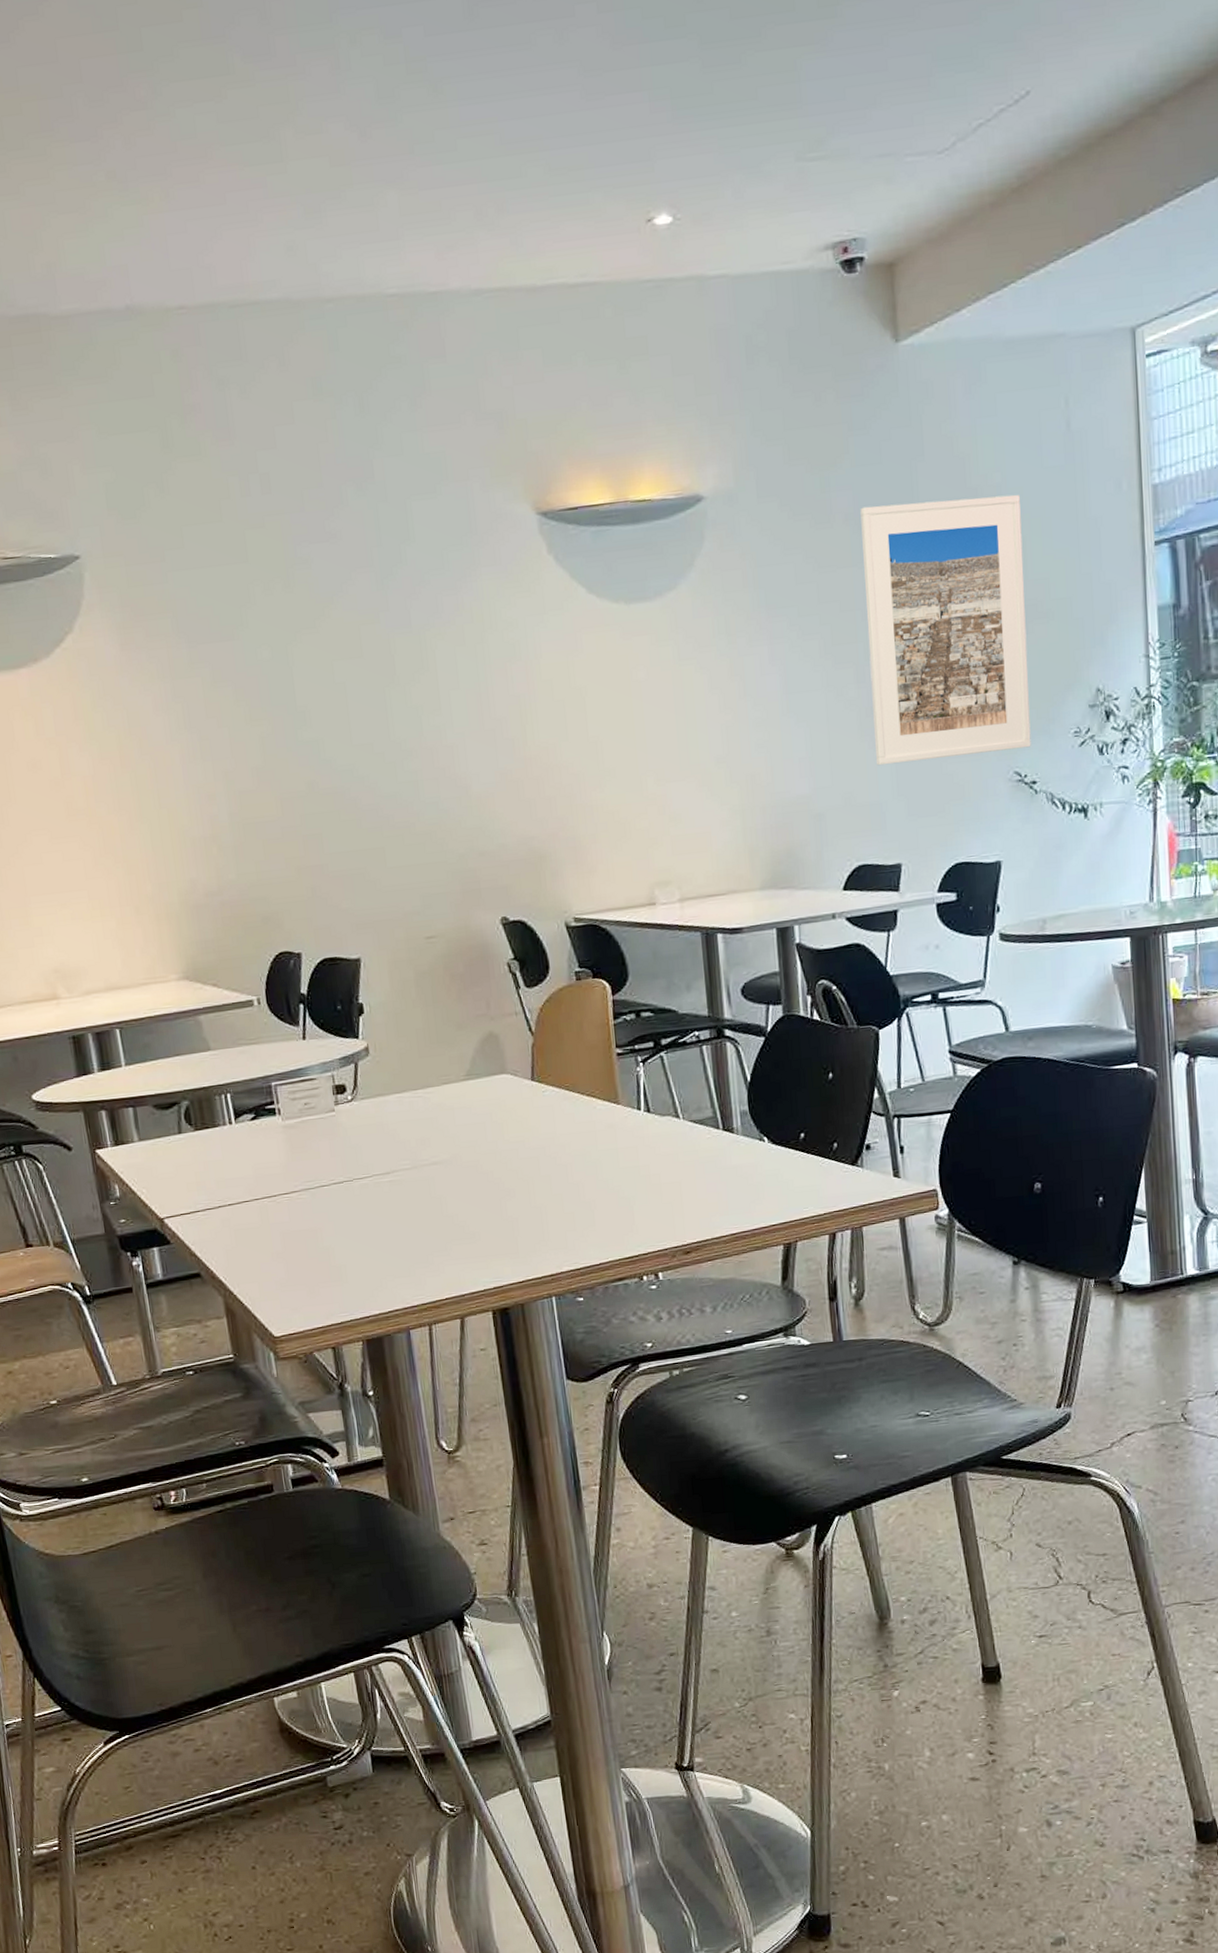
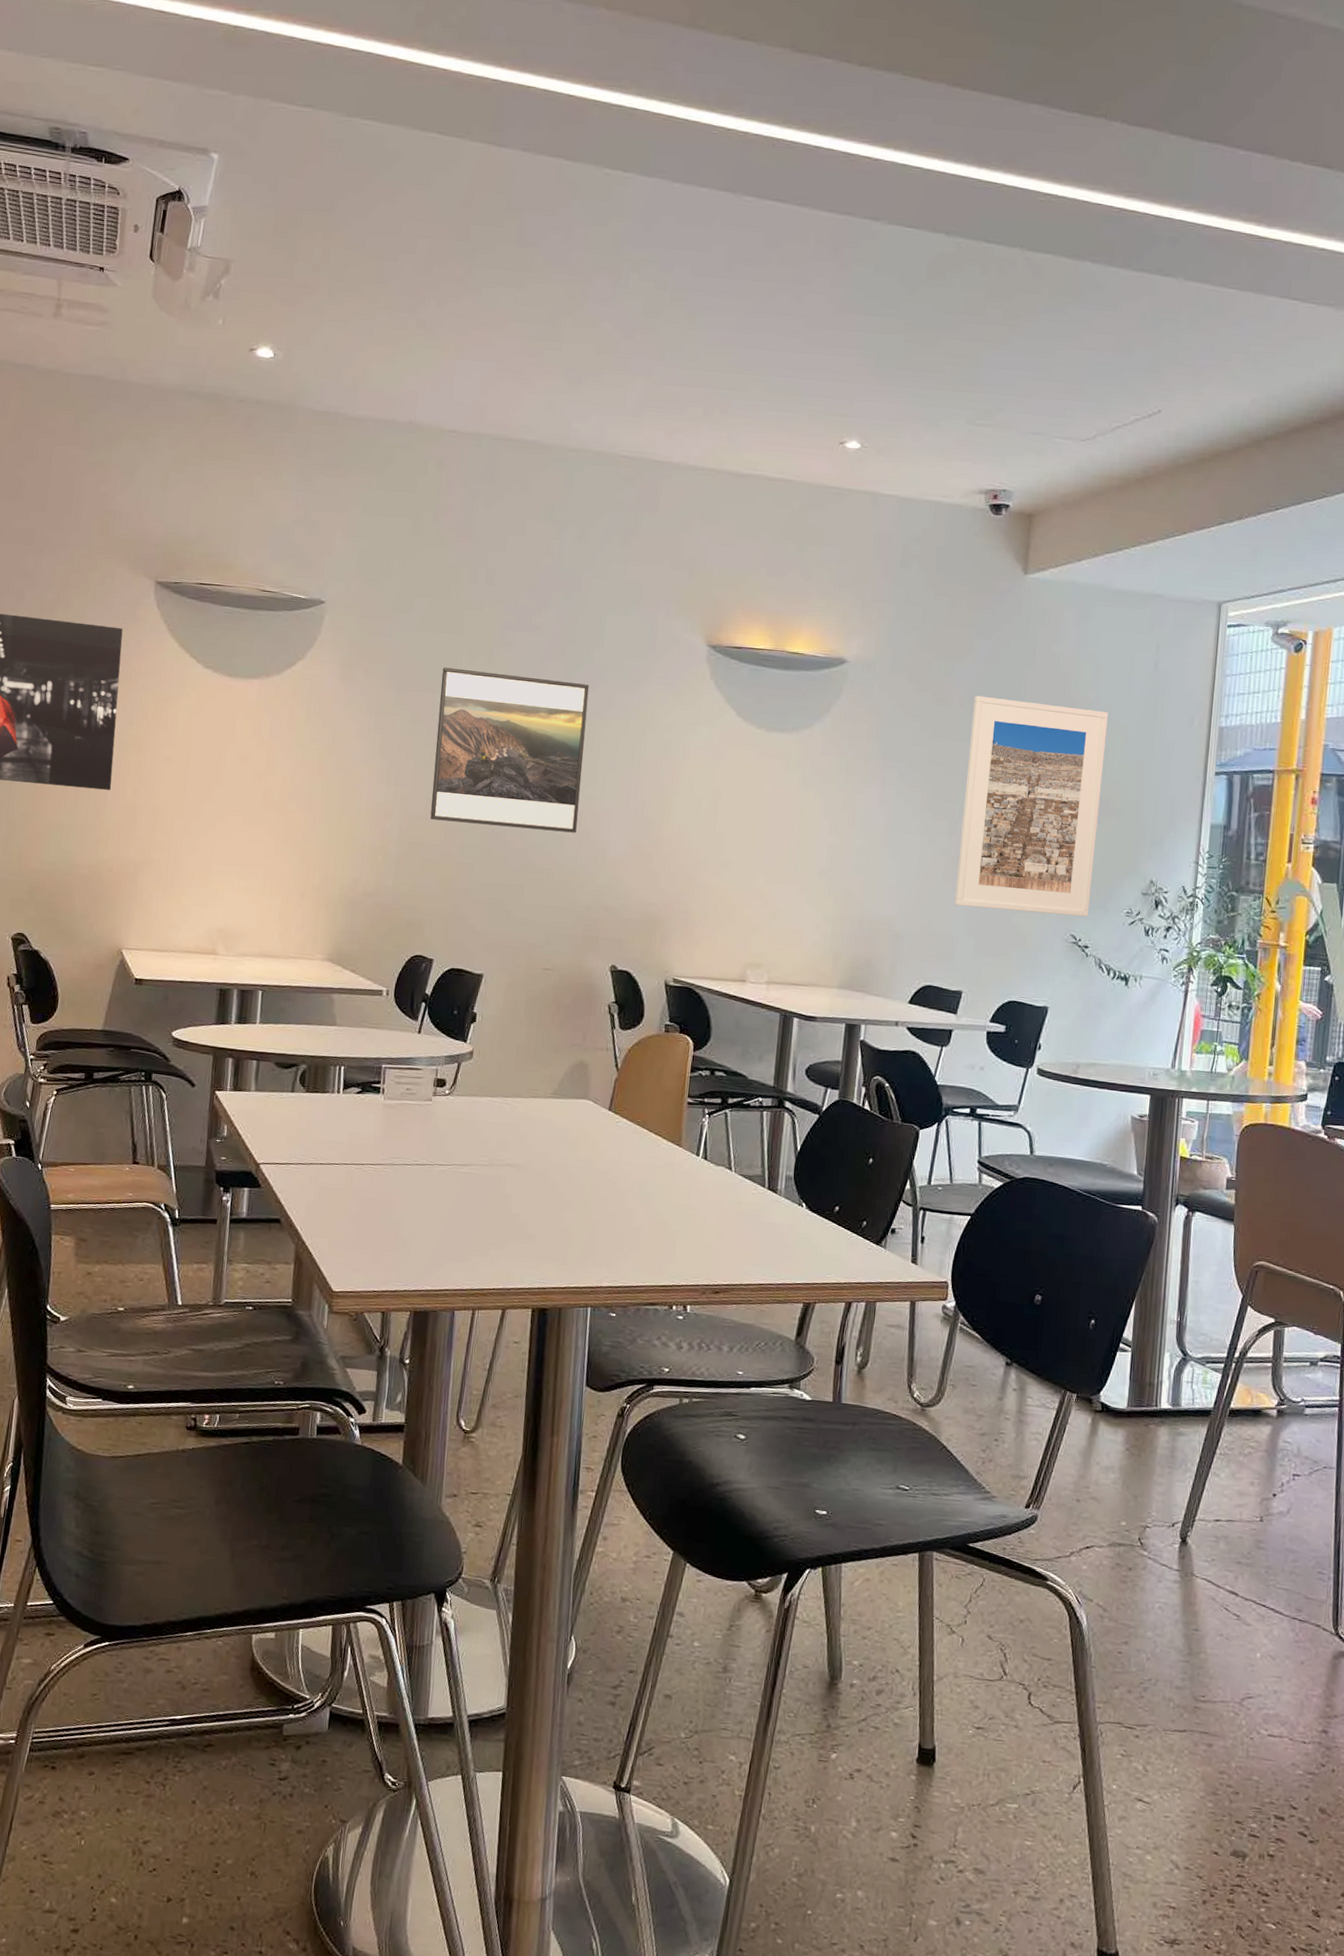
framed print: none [235,592,430,792] -> present [430,667,590,833]

